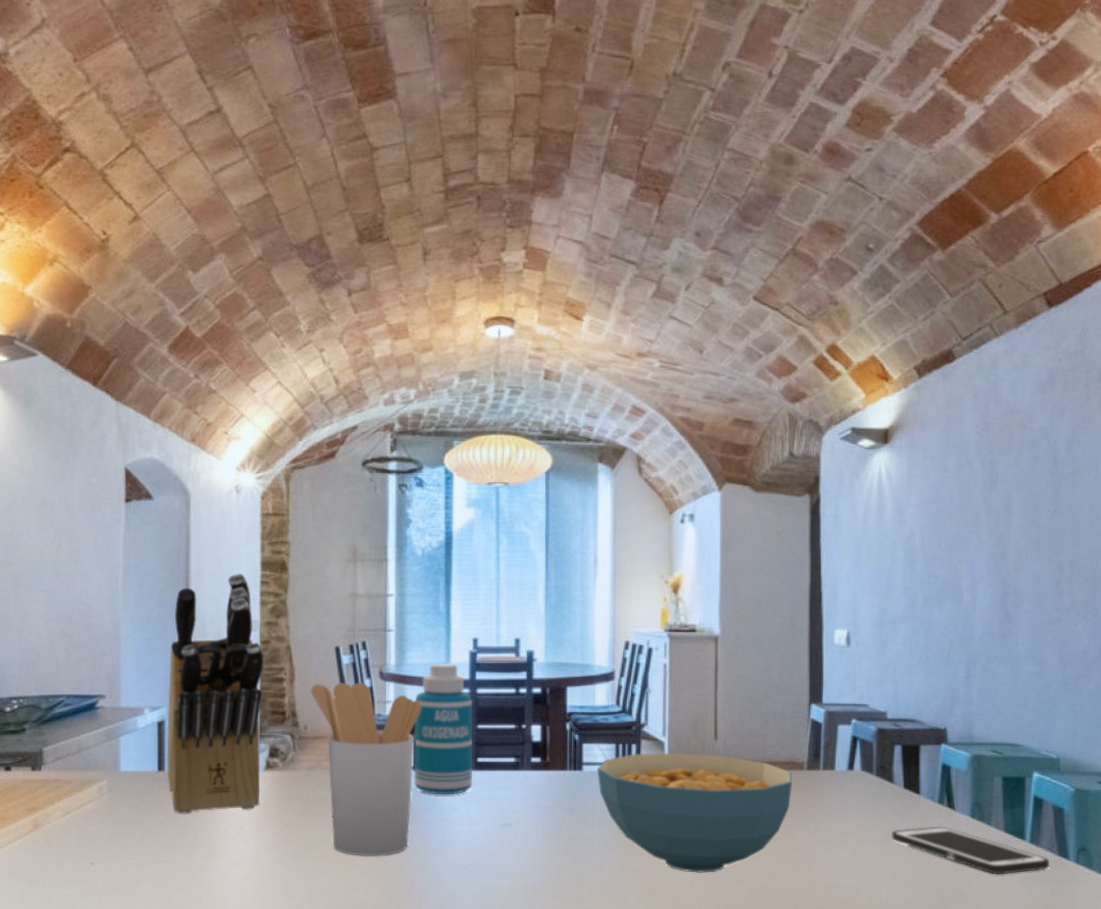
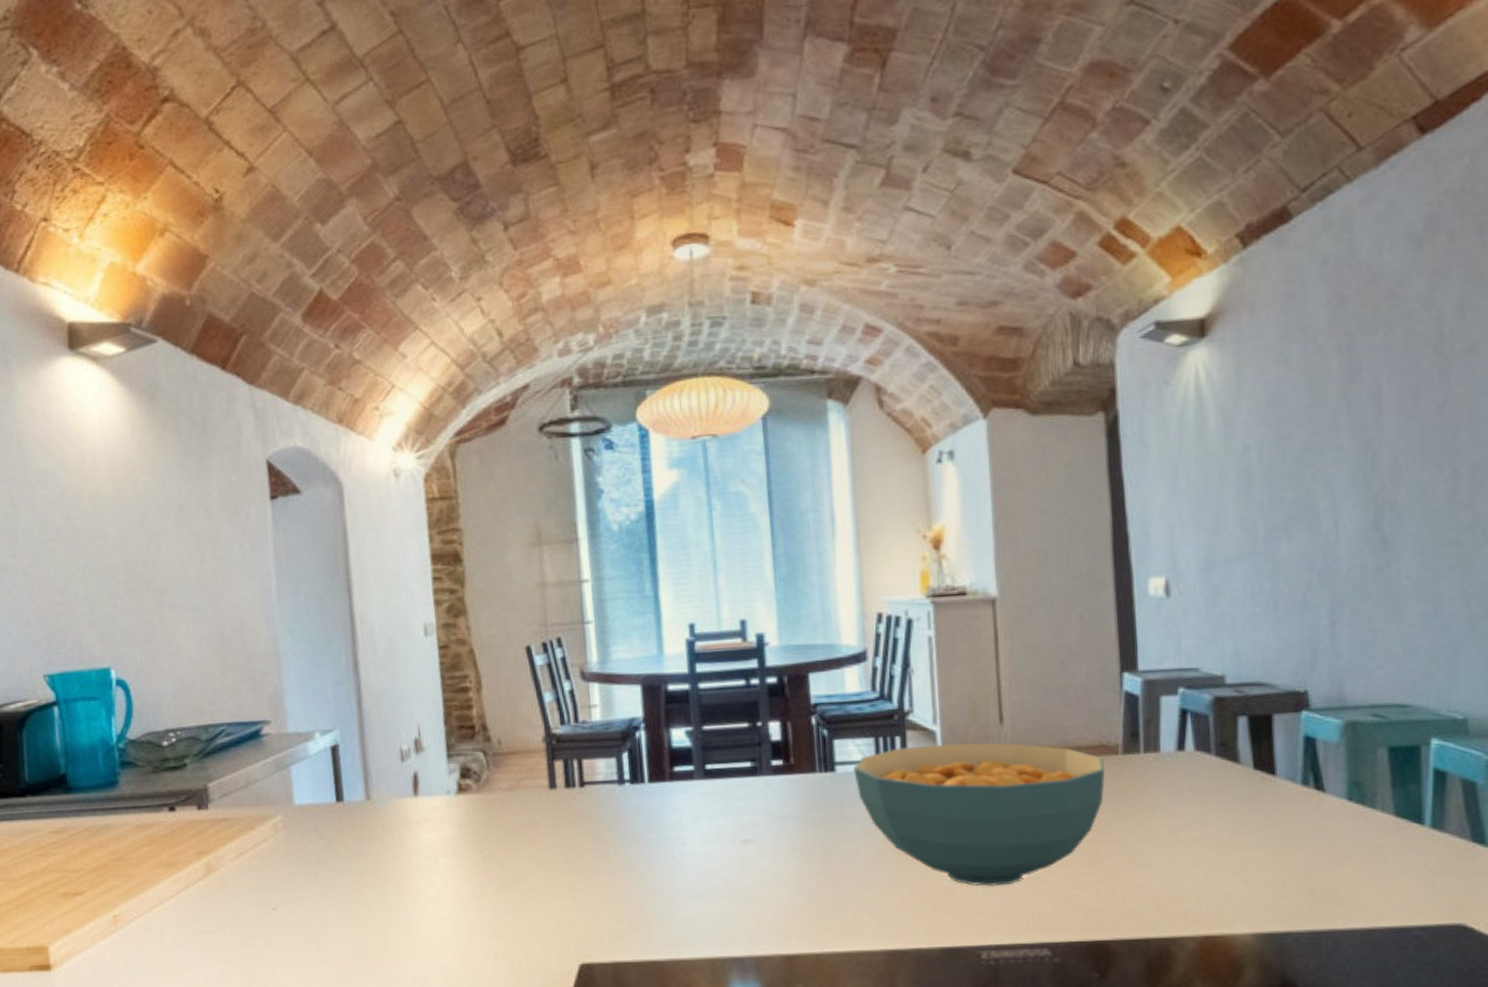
knife block: present [166,573,263,814] -> none [337,570,455,849]
utensil holder: present [310,682,422,856] -> none [500,685,634,886]
bottle: present [413,663,473,795] -> none [625,655,702,811]
cell phone: present [892,826,1050,875] -> none [1241,813,1461,870]

